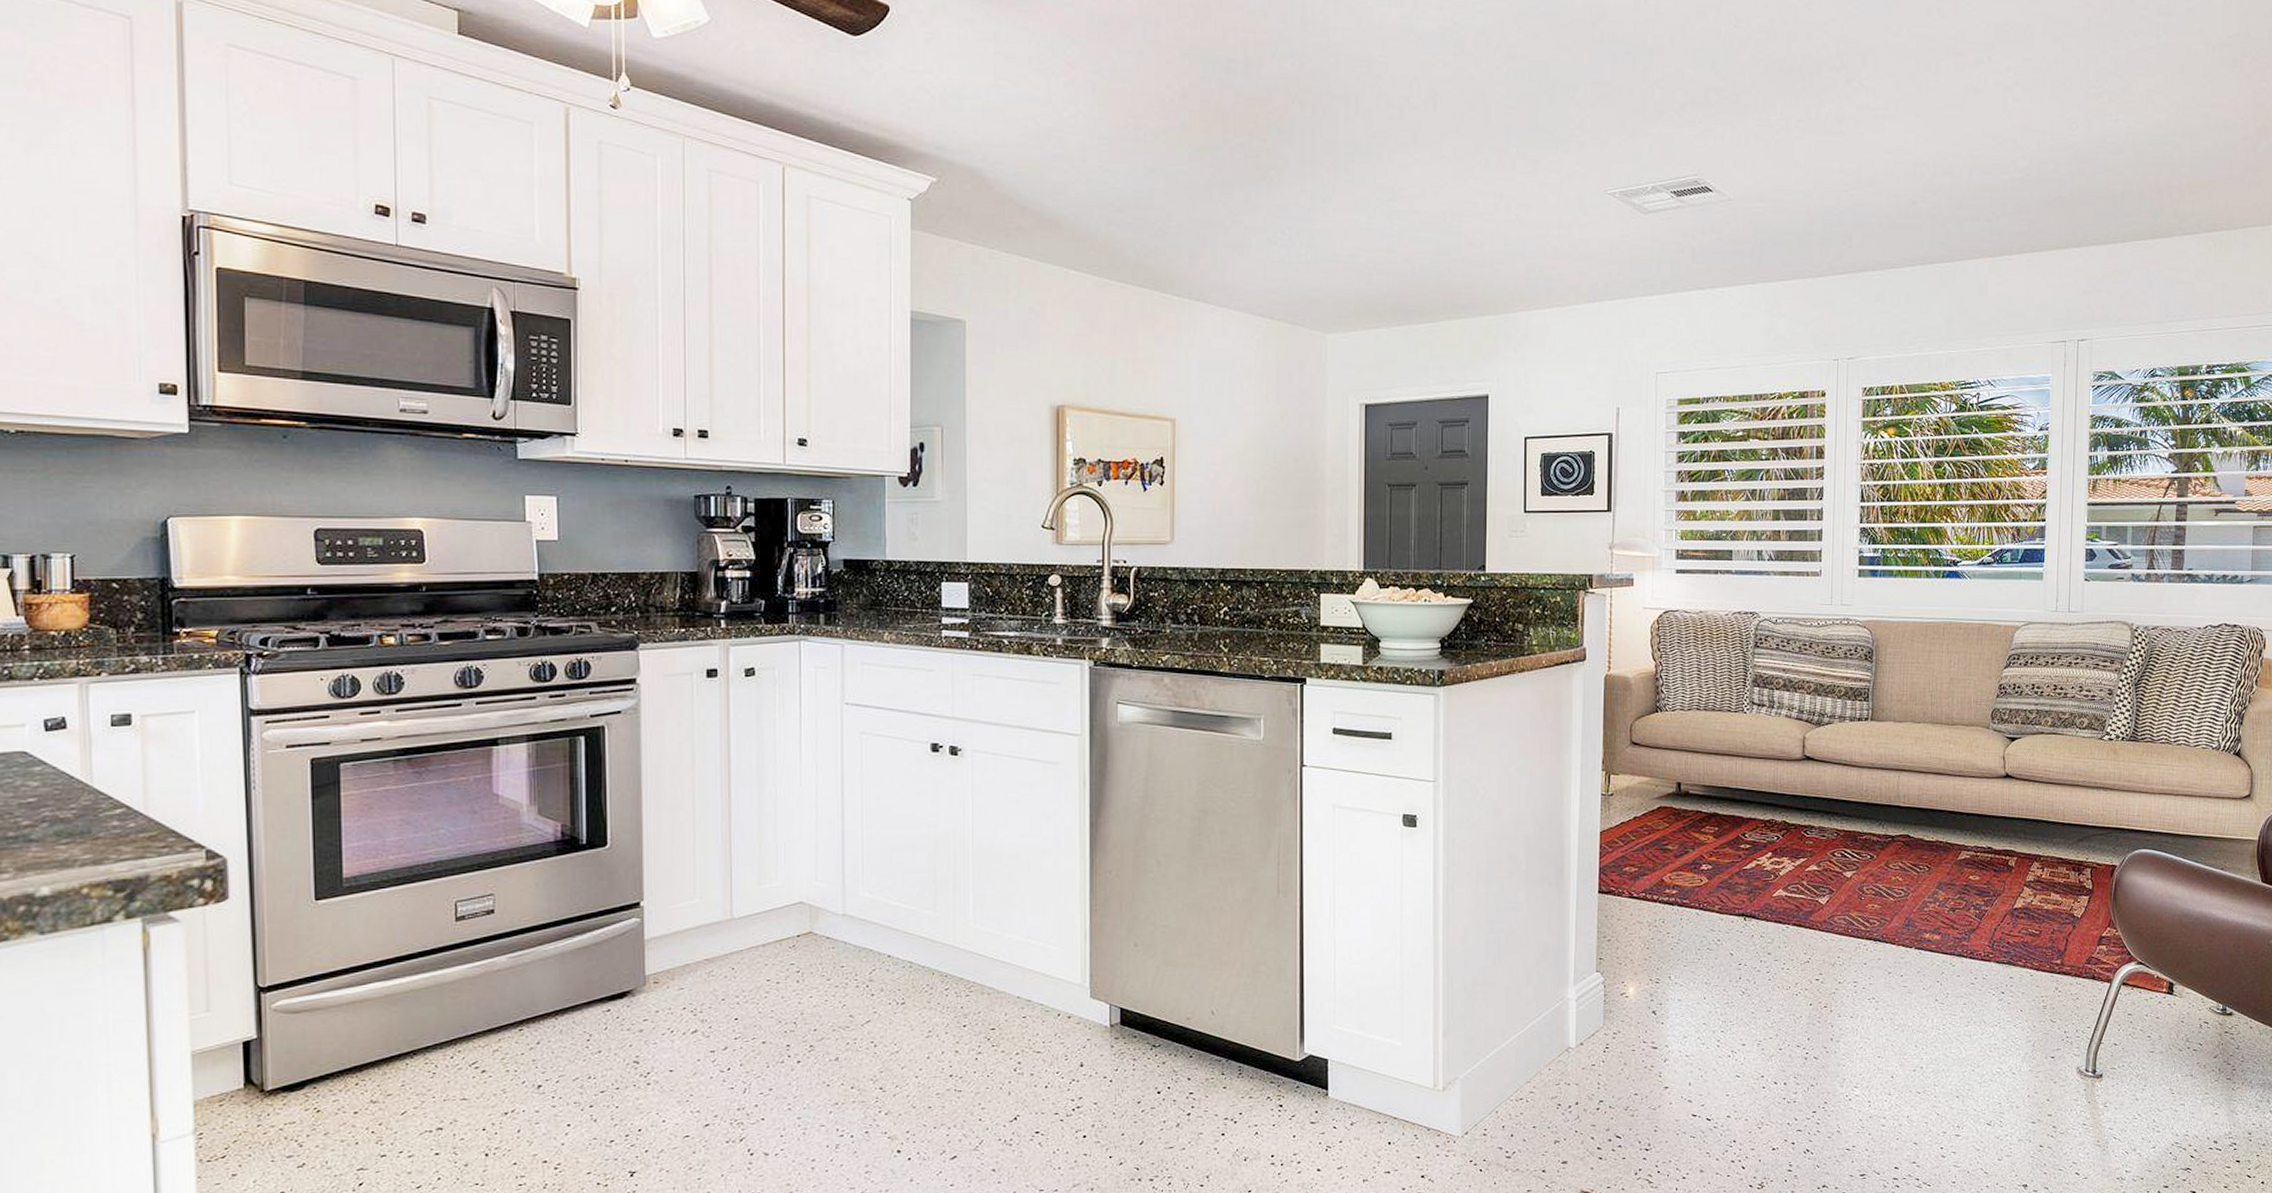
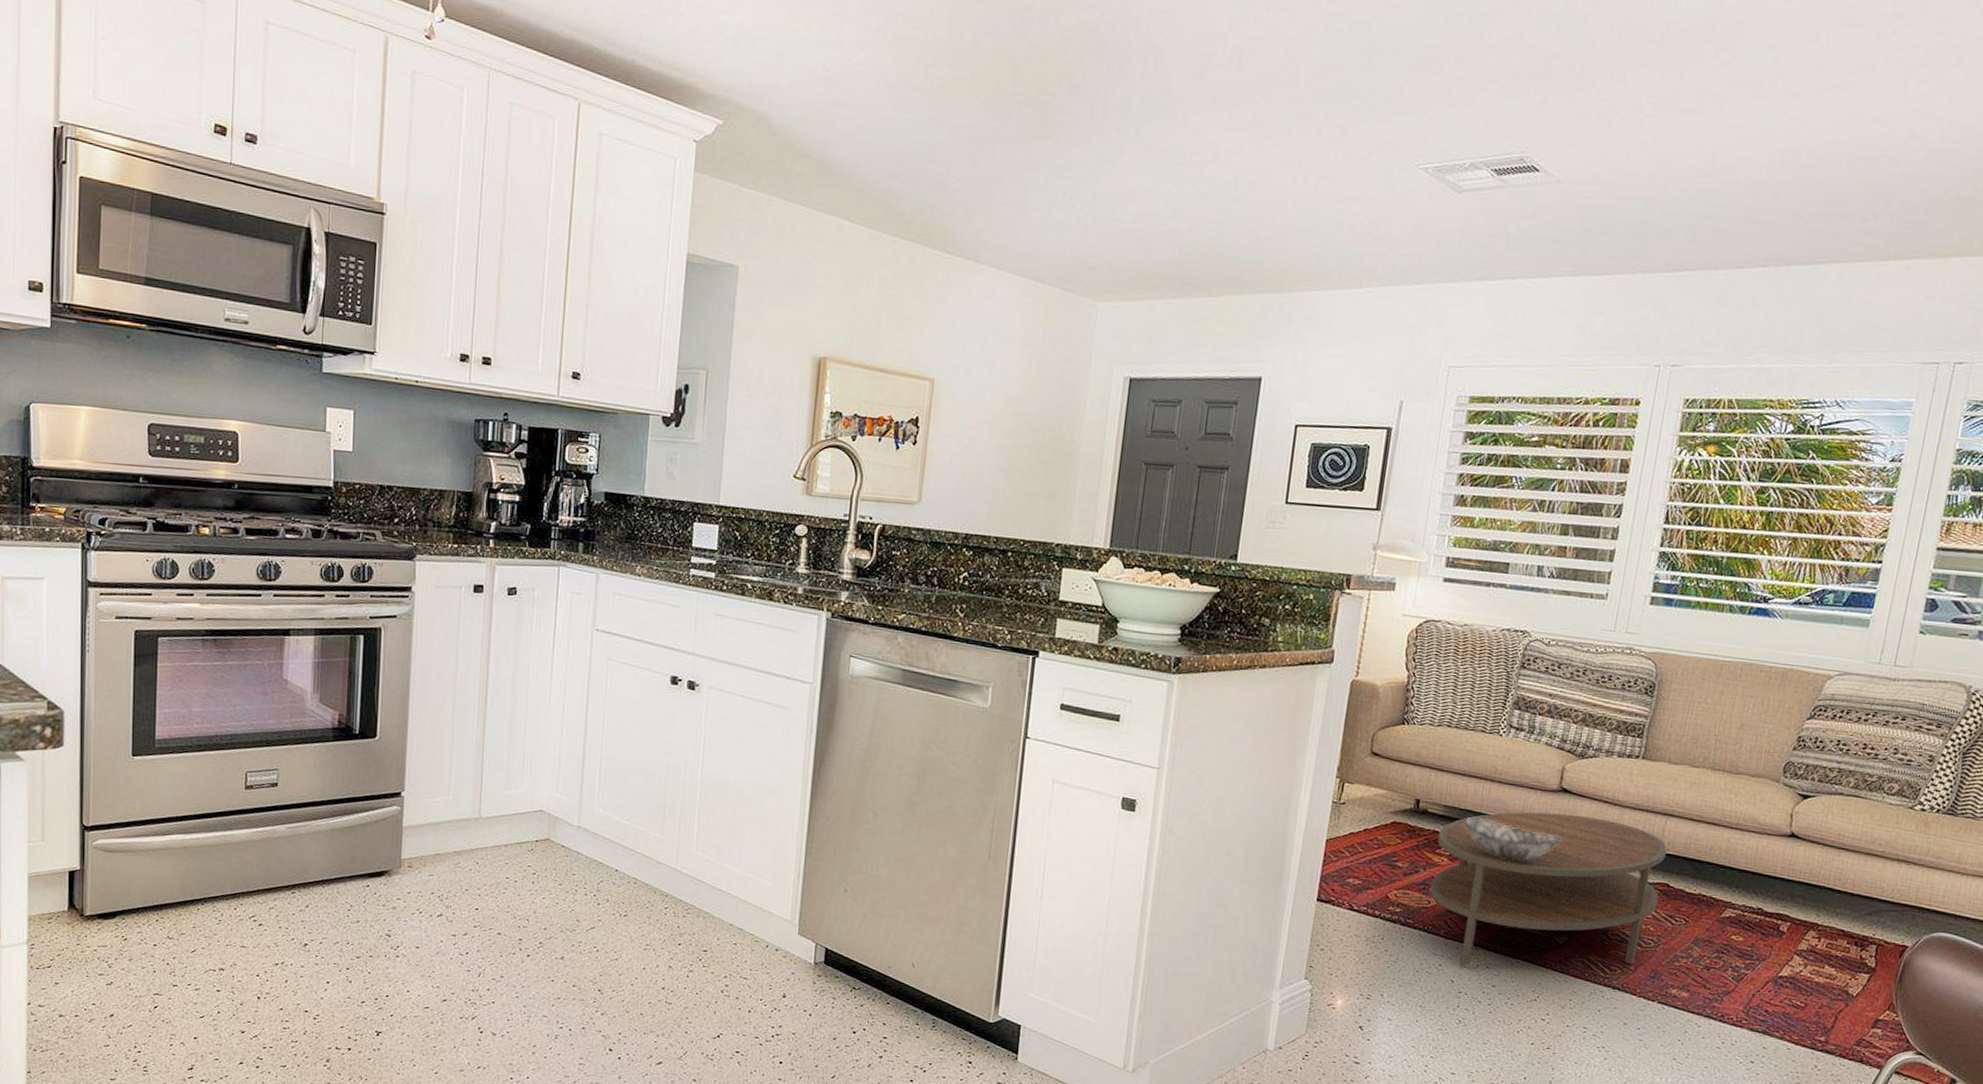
coffee table: none [1700,781,1903,938] -> present [1430,812,1667,966]
decorative bowl: none [1723,794,1810,831] -> present [1464,817,1561,862]

